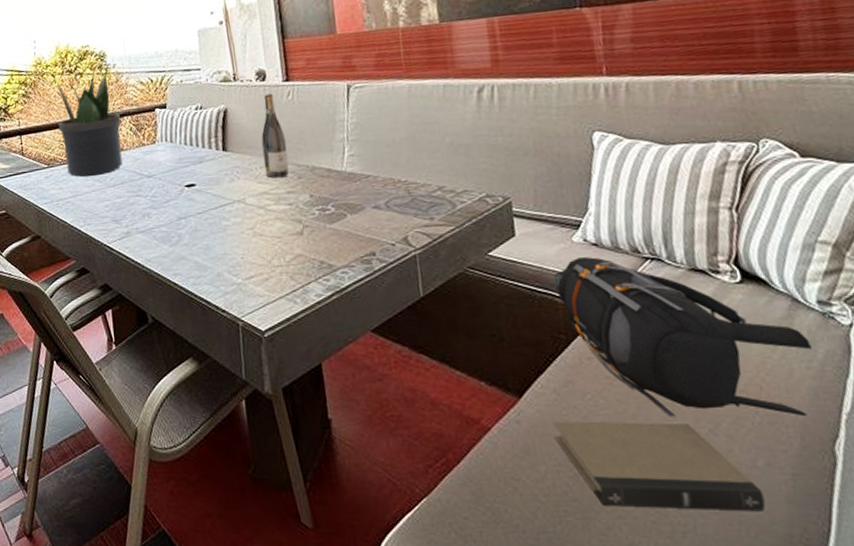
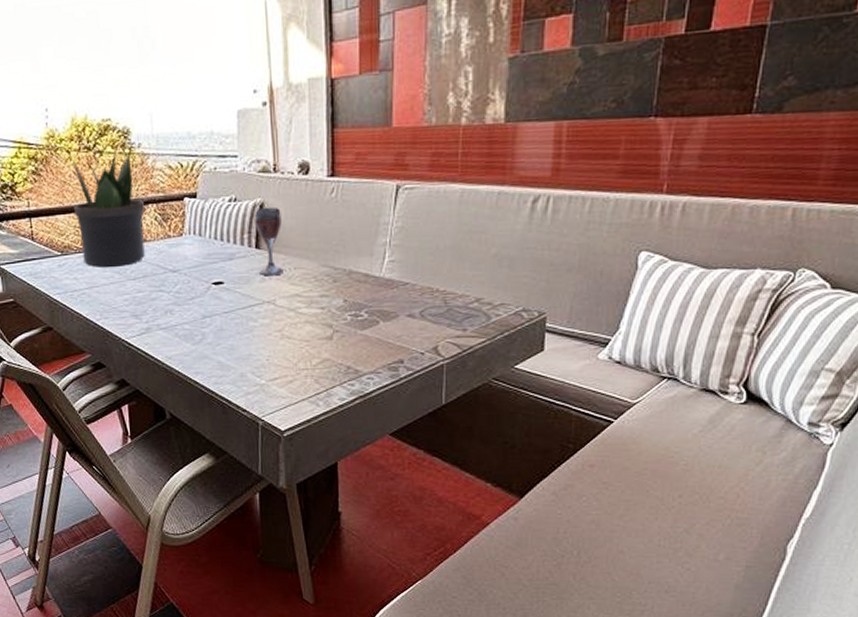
cup: none [220,112,251,177] -> present [255,206,284,276]
wine bottle: present [261,93,290,178] -> none [297,189,325,281]
backpack: present [552,257,812,417] -> none [571,374,792,521]
book: present [552,421,766,512] -> none [546,519,717,595]

